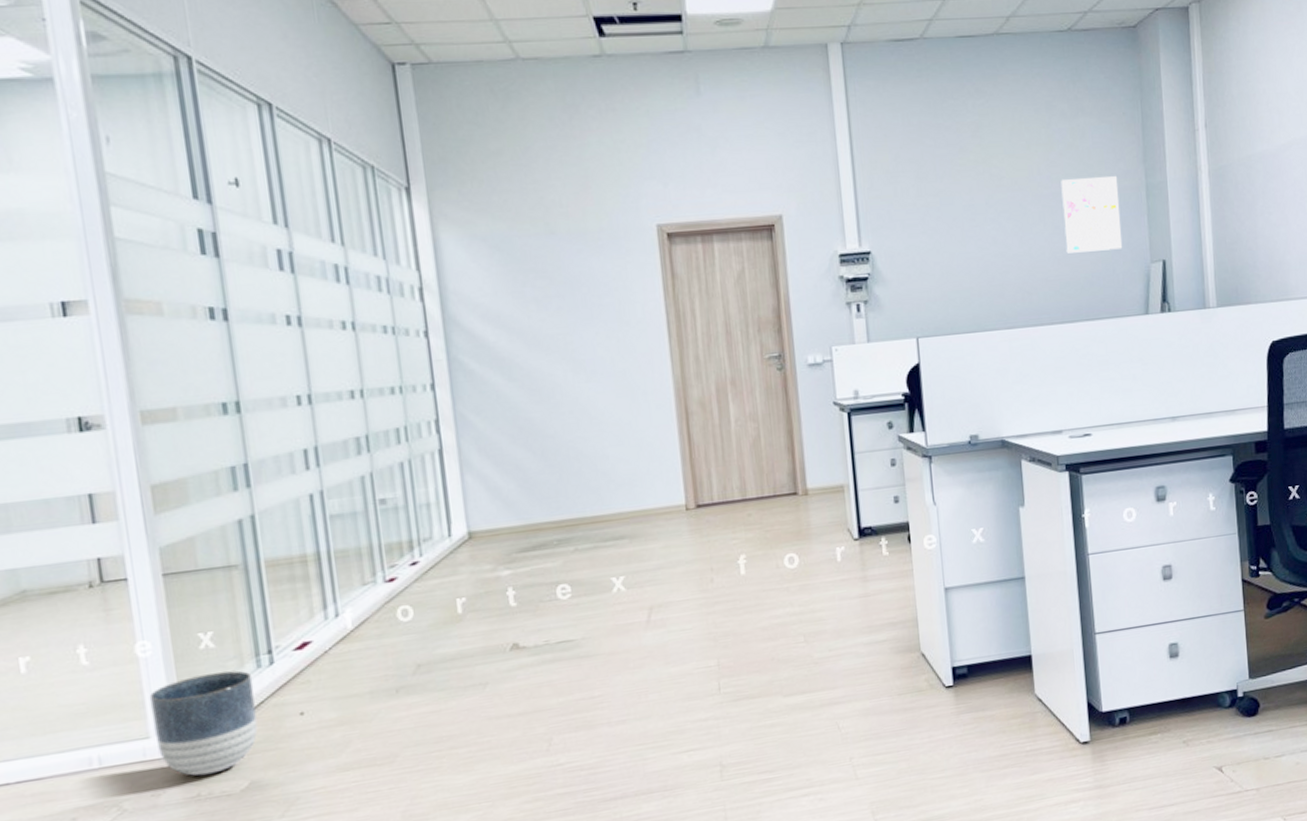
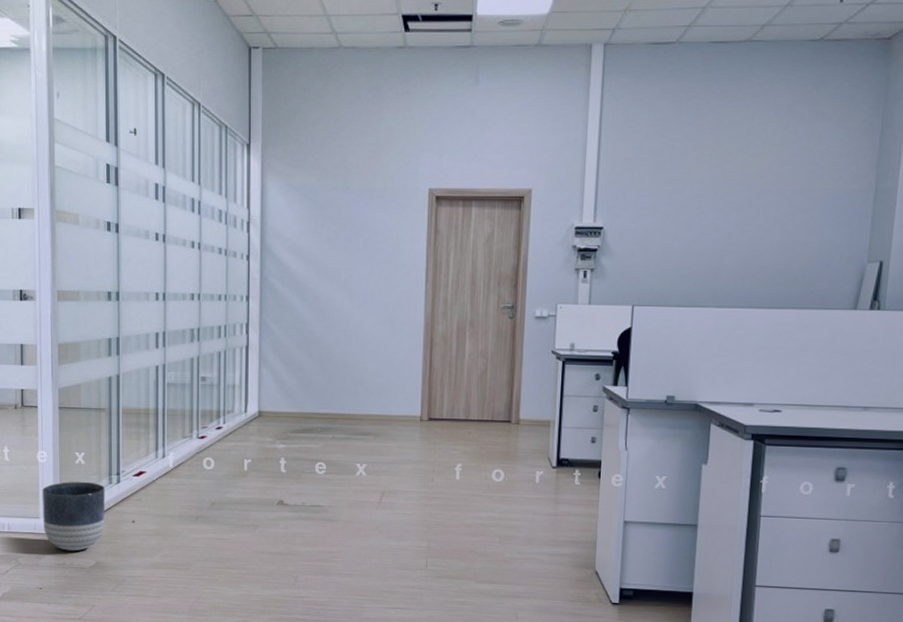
wall art: present [1061,176,1123,254] -> none [784,179,847,247]

